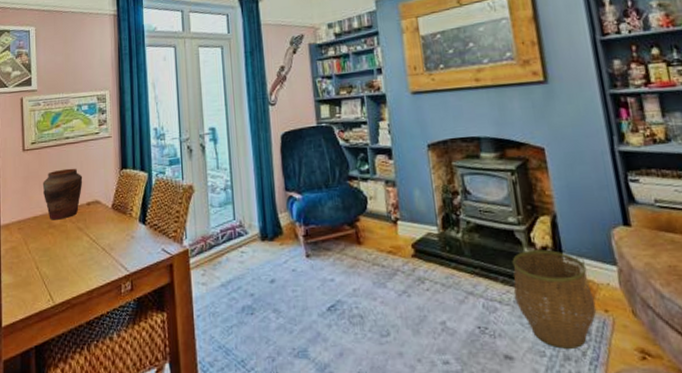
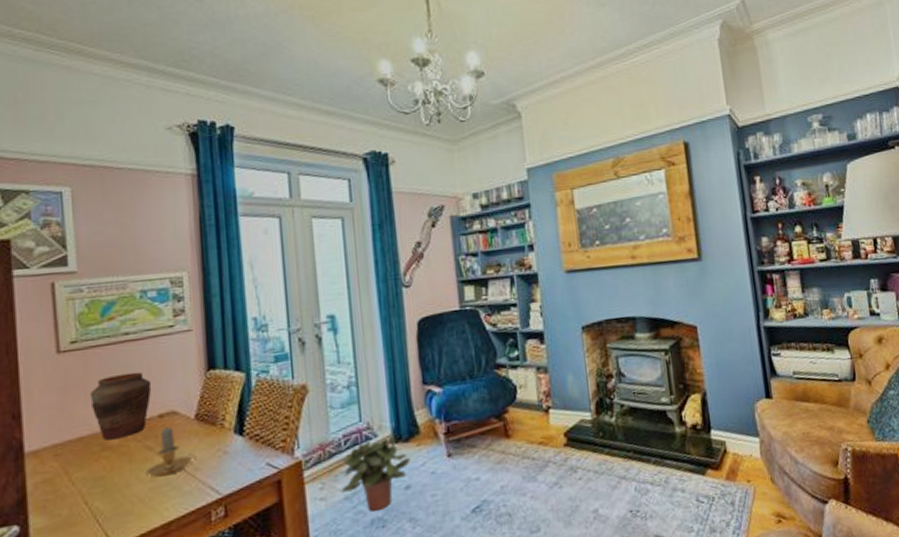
candlestick: none [76,213,112,253] -> present [145,427,197,477]
potted plant: none [218,232,275,299] -> present [341,433,411,511]
basket: present [512,249,597,349] -> none [664,427,740,523]

